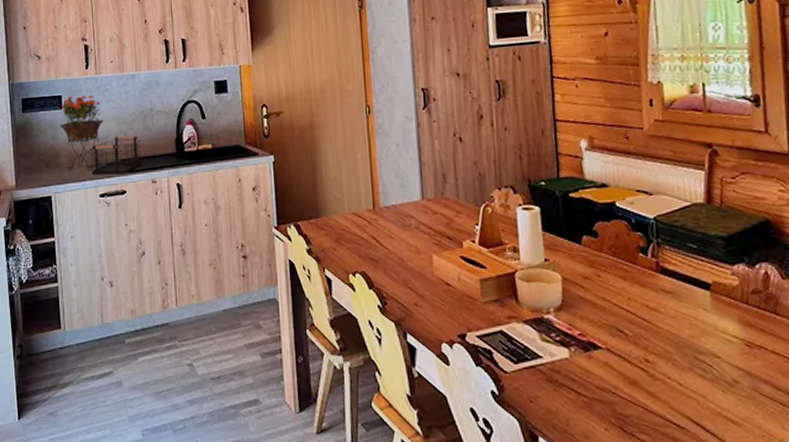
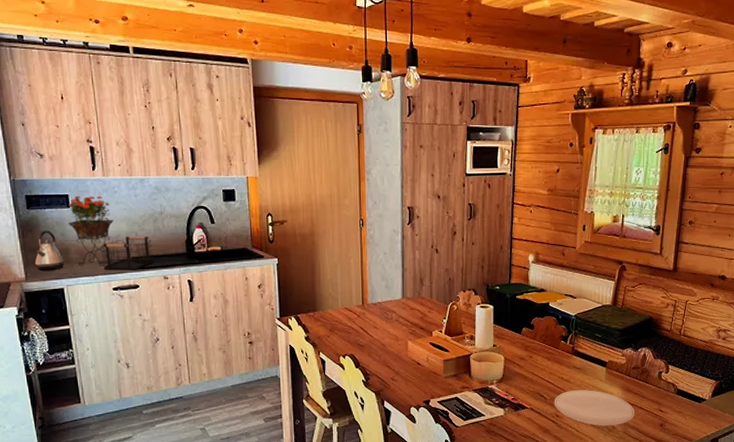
kettle: none [25,133,54,178] -> present [34,230,65,271]
plate: none [639,323,766,378] -> present [554,390,635,426]

